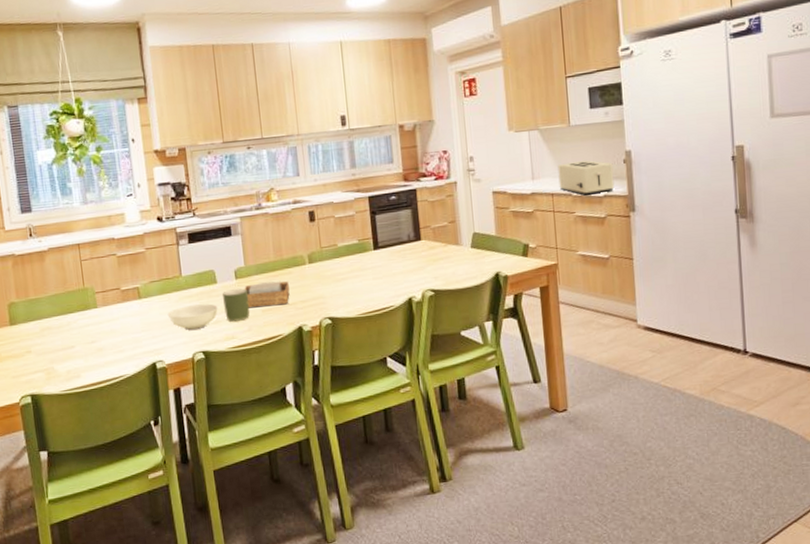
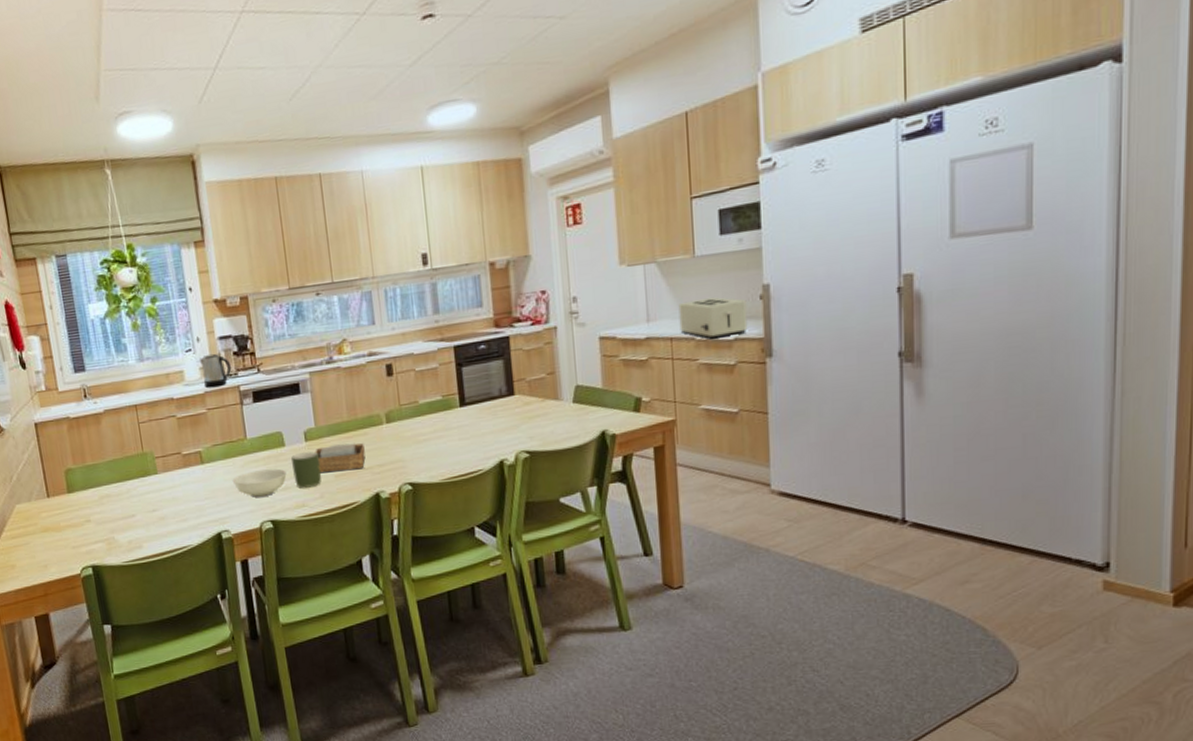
kettle: none [140,198,170,230] -> present [200,353,232,388]

